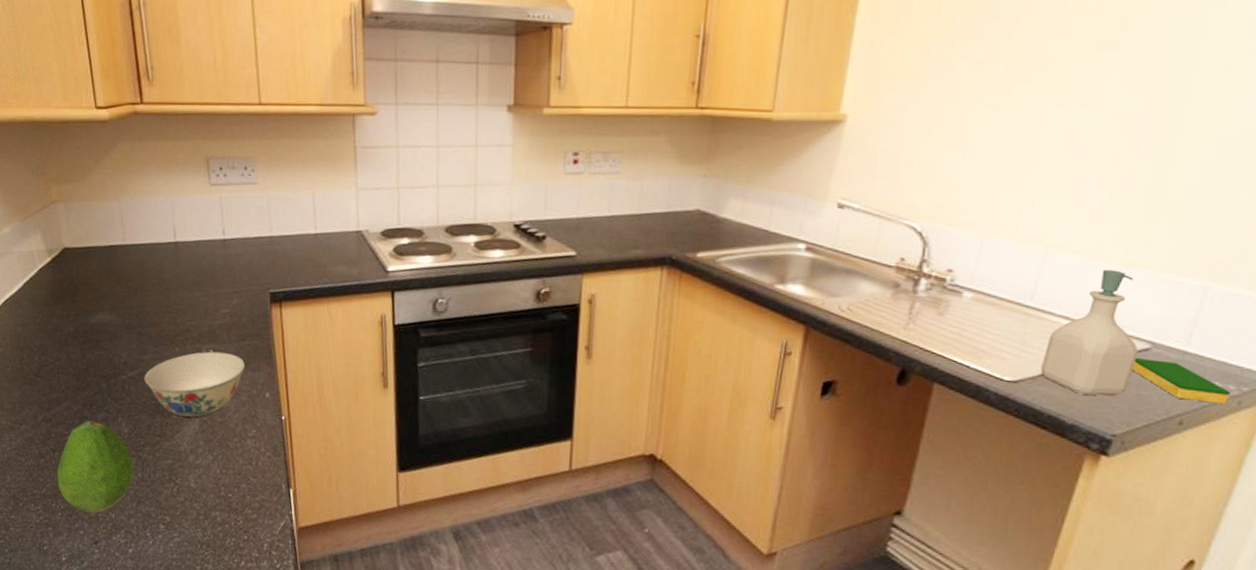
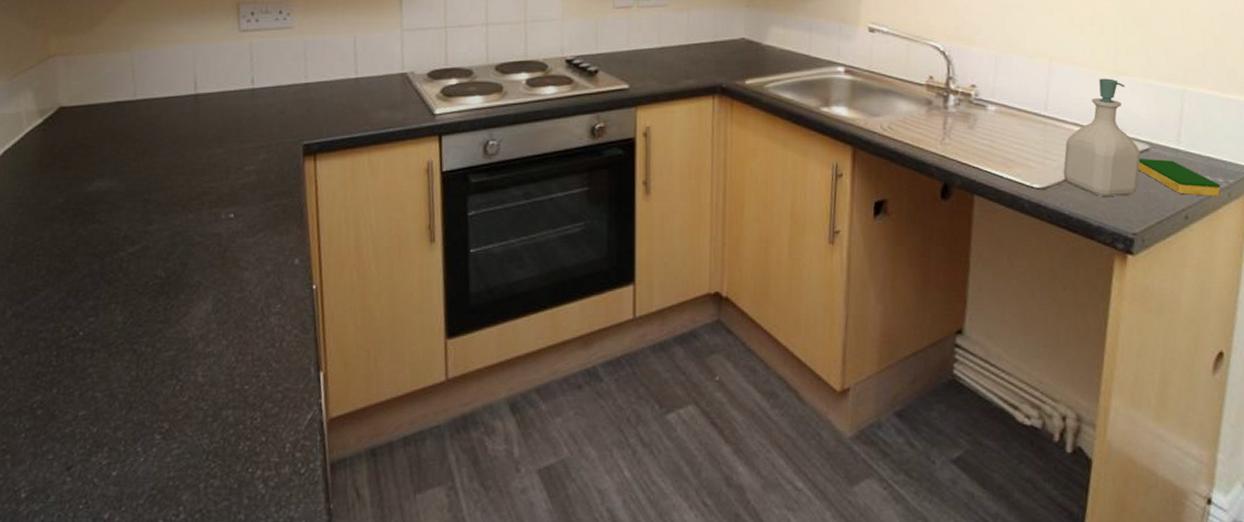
fruit: present [56,420,134,513] -> none [24,310,128,430]
bowl: present [144,351,245,417] -> none [147,216,271,295]

